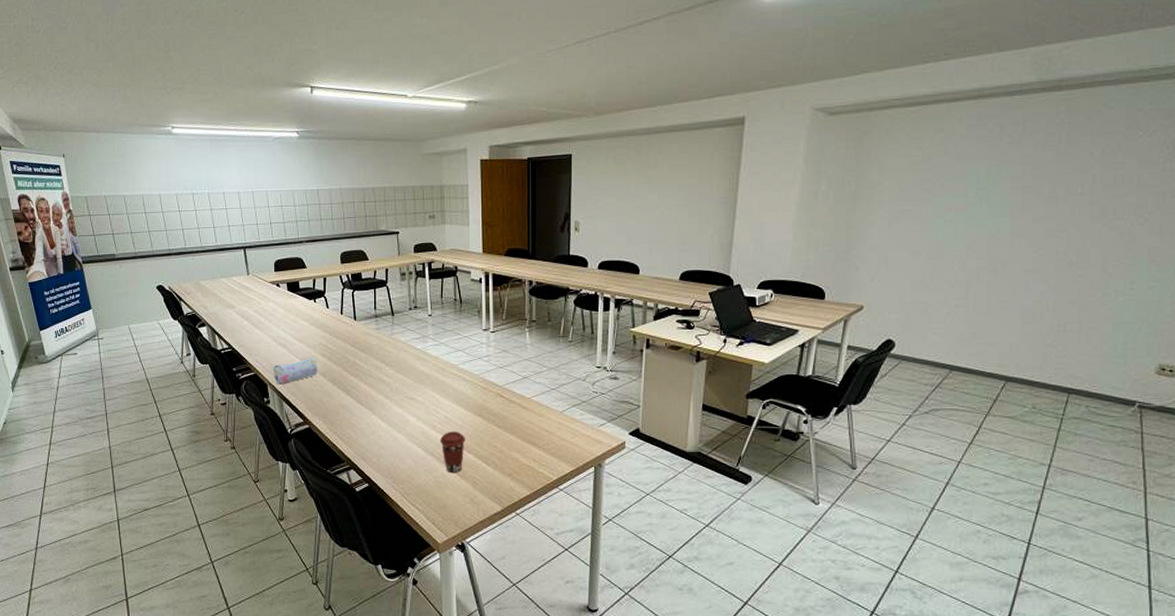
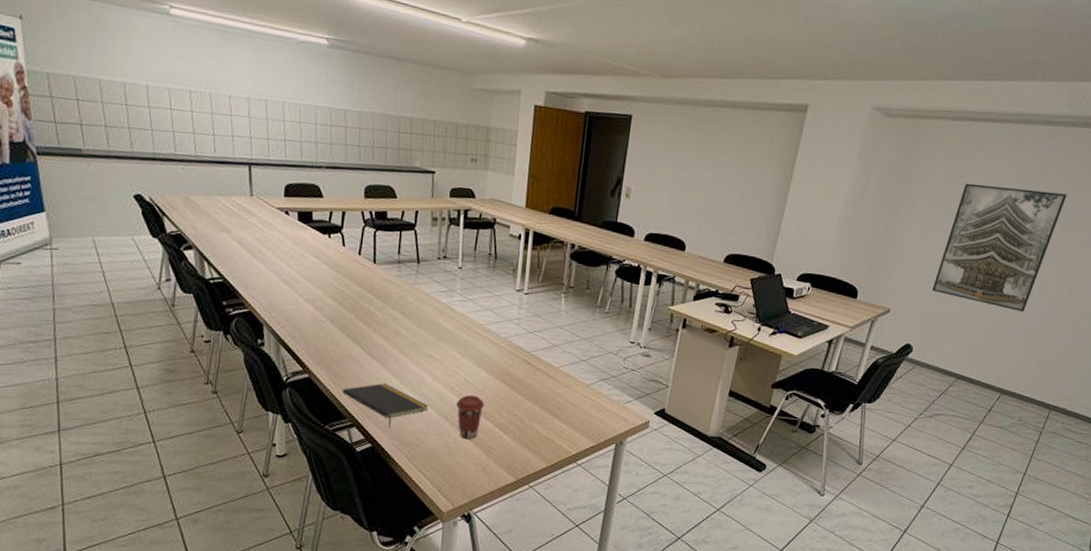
pencil case: present [273,358,317,384] -> none [271,299,326,326]
notepad: none [339,427,415,468] -> present [342,383,429,428]
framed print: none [907,163,1049,292] -> present [932,183,1067,312]

